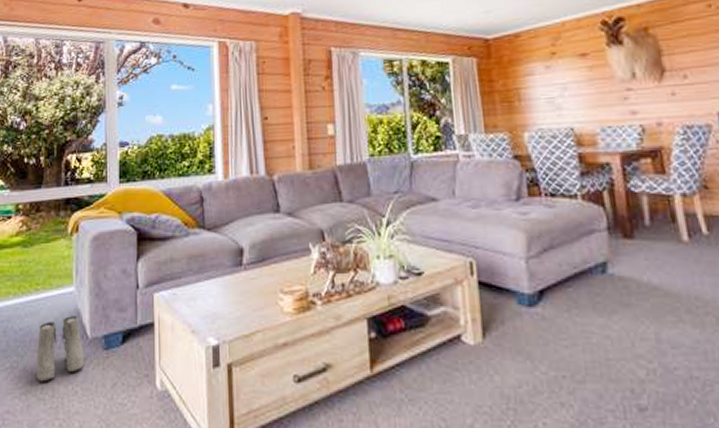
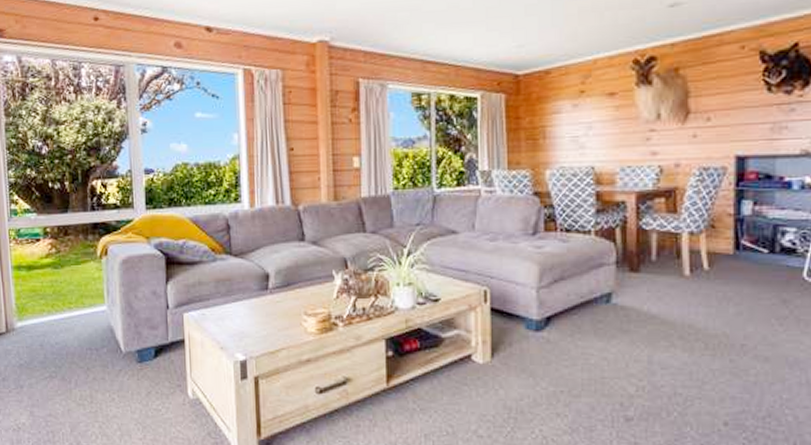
boots: present [35,316,84,382] -> none [73,332,119,390]

